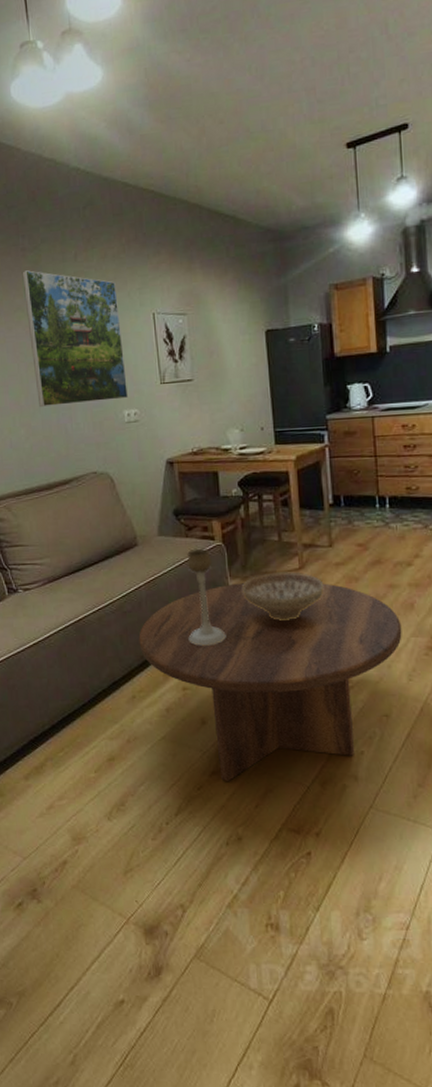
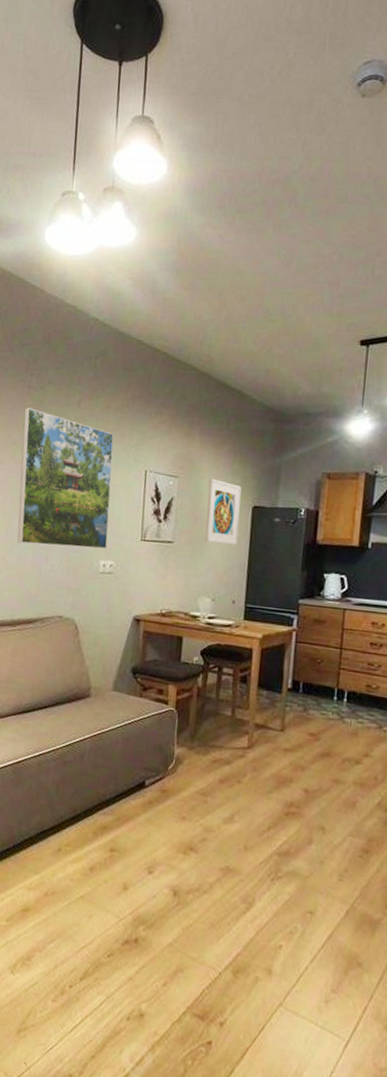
coffee table: present [138,583,402,781] -> none [74,751,341,953]
candle holder: present [187,548,226,646] -> none [124,710,163,811]
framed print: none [218,309,256,375] -> present [204,478,242,546]
decorative bowl: present [242,572,324,621] -> none [187,747,269,799]

